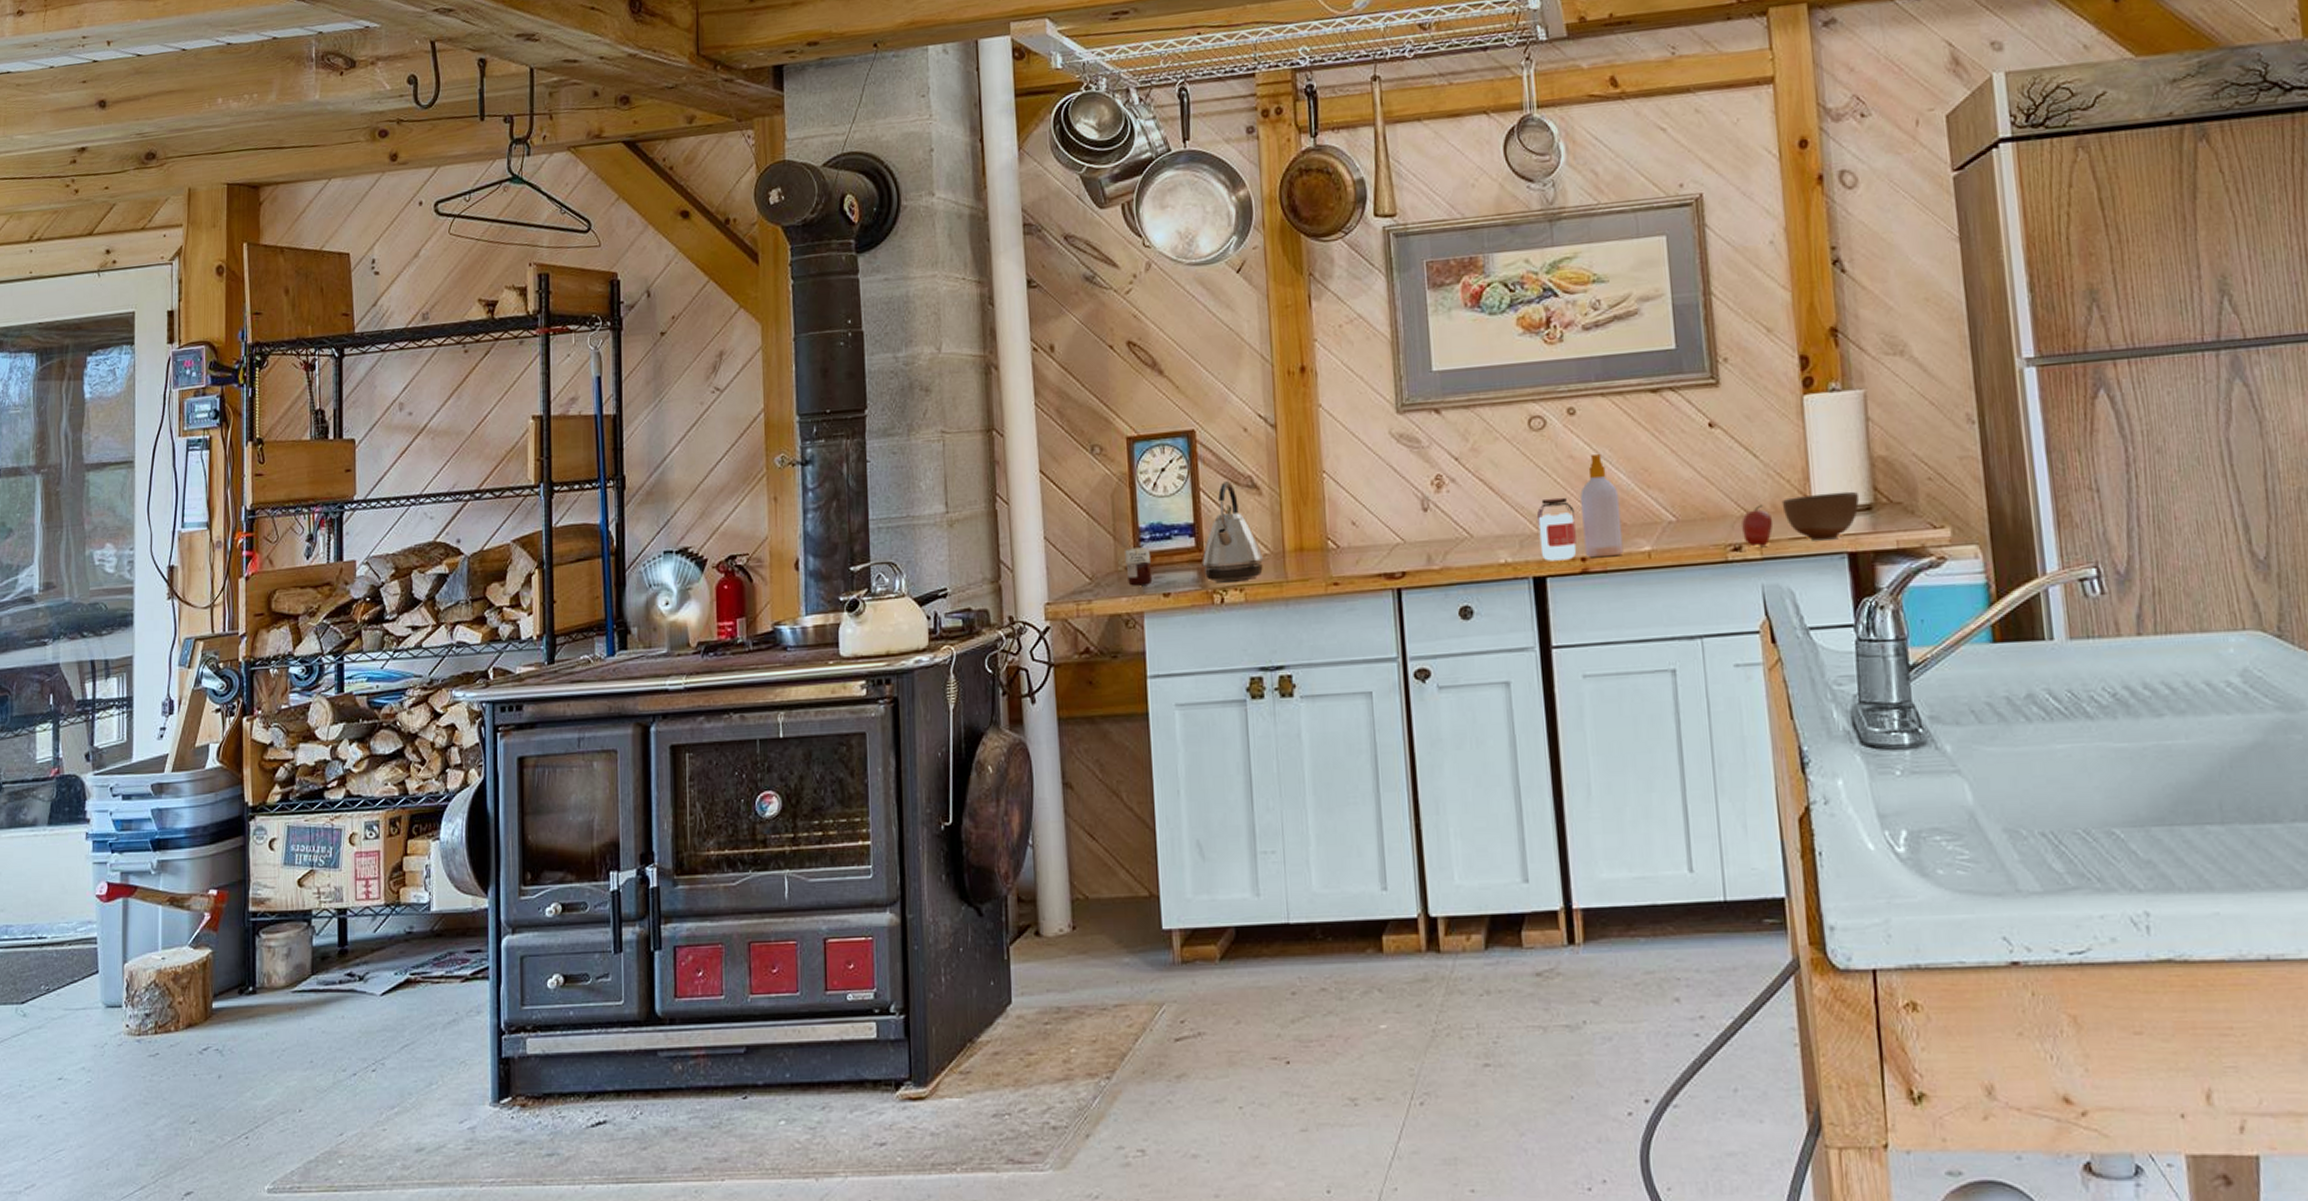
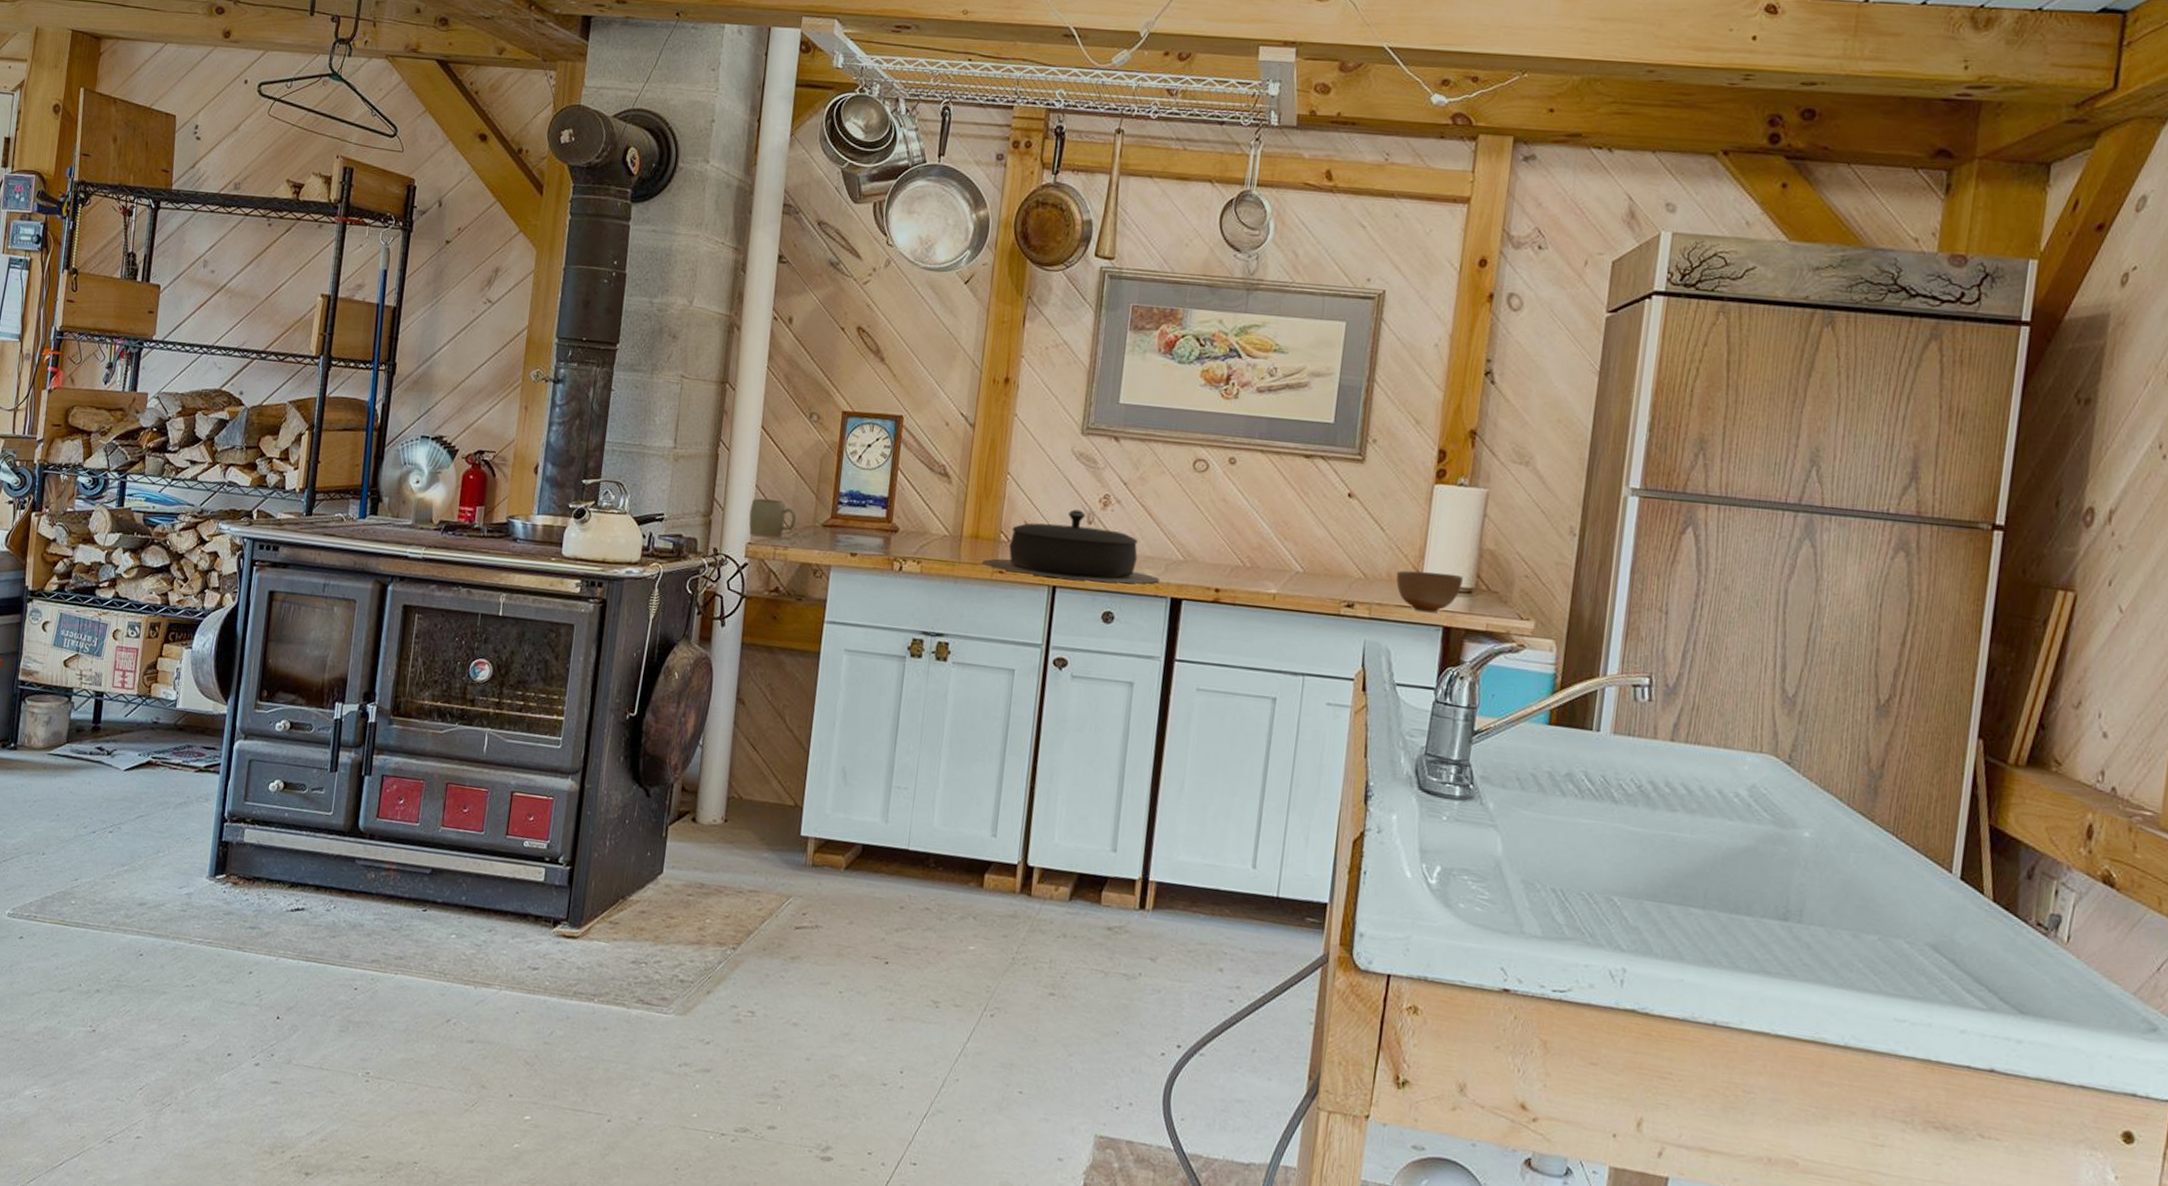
mug: none [1042,549,1096,595] -> present [748,498,797,539]
jar: present [1125,547,1153,586] -> none [822,509,846,543]
kettle: present [1201,480,1265,582] -> none [888,465,944,555]
cooking pot: none [1313,498,1518,581] -> present [982,509,1161,584]
jar: present [1536,497,1577,561] -> none [1182,532,1219,589]
soap bottle: present [1580,453,1624,558] -> none [1219,501,1259,593]
fruit: present [1742,504,1774,547] -> none [1357,571,1386,608]

